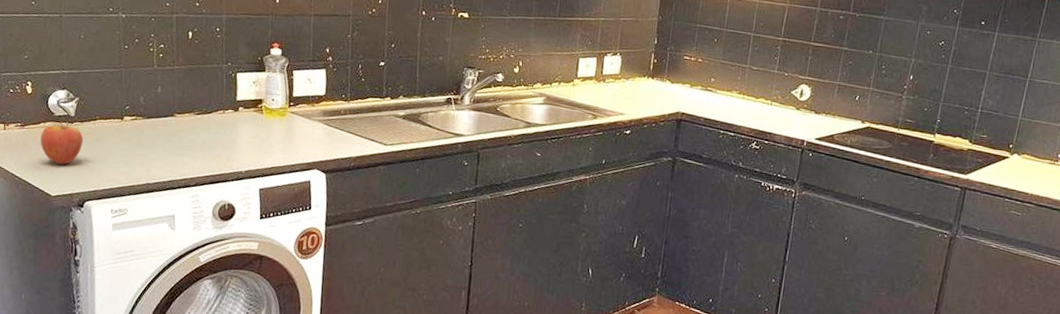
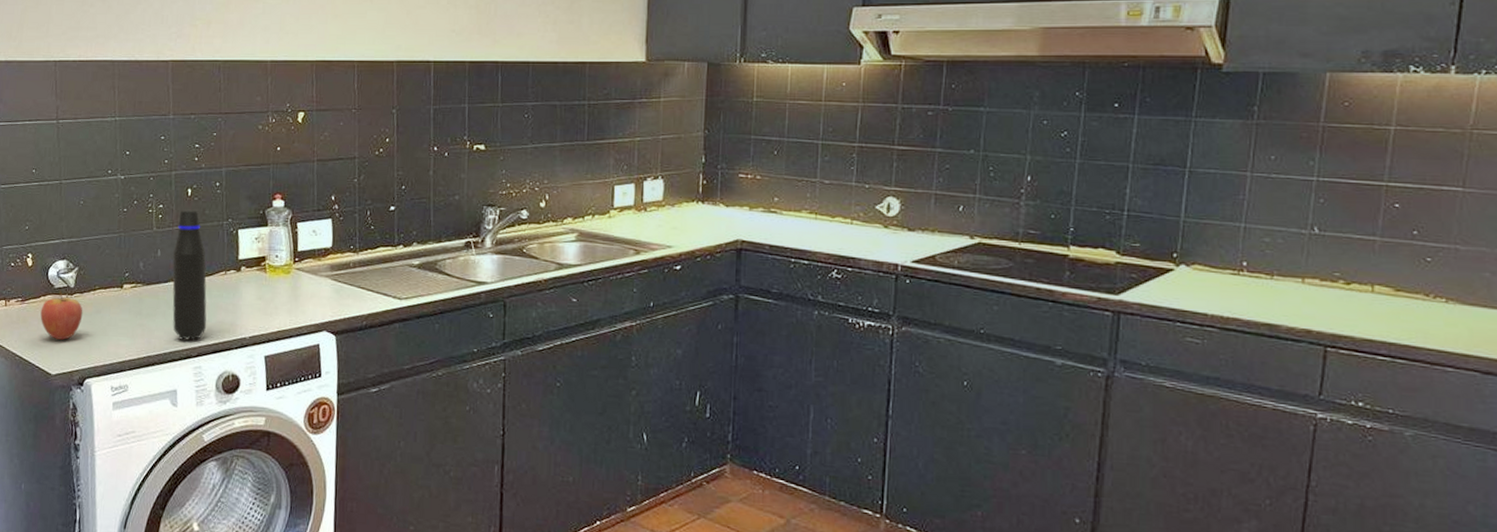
water bottle: none [172,51,206,172] -> present [172,209,207,341]

